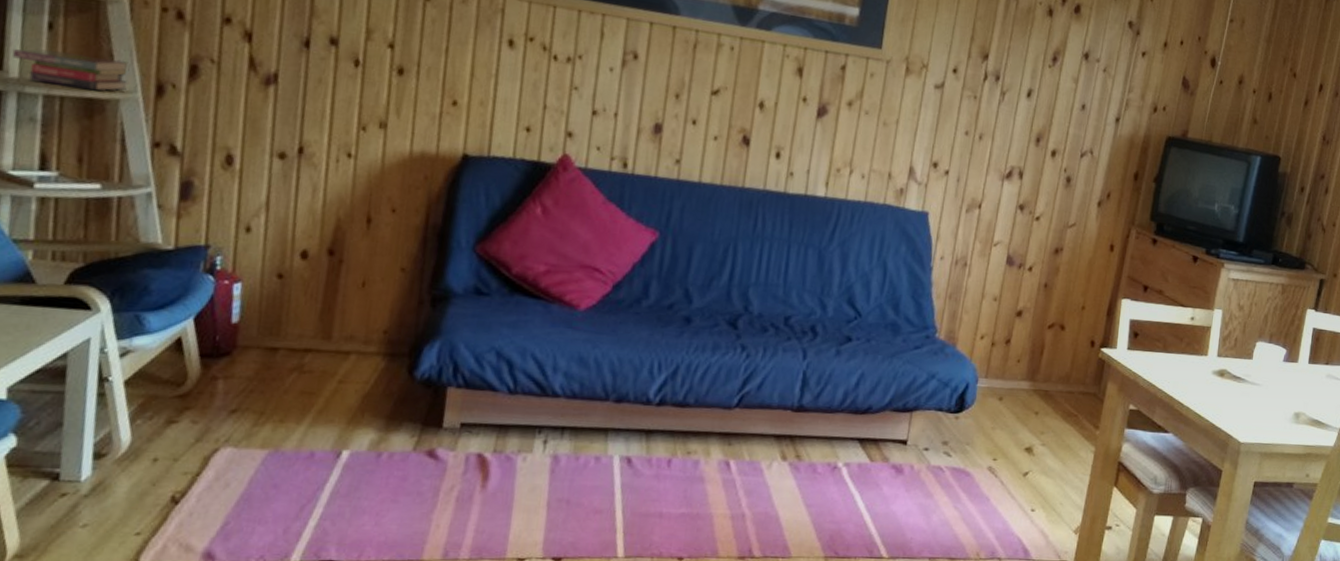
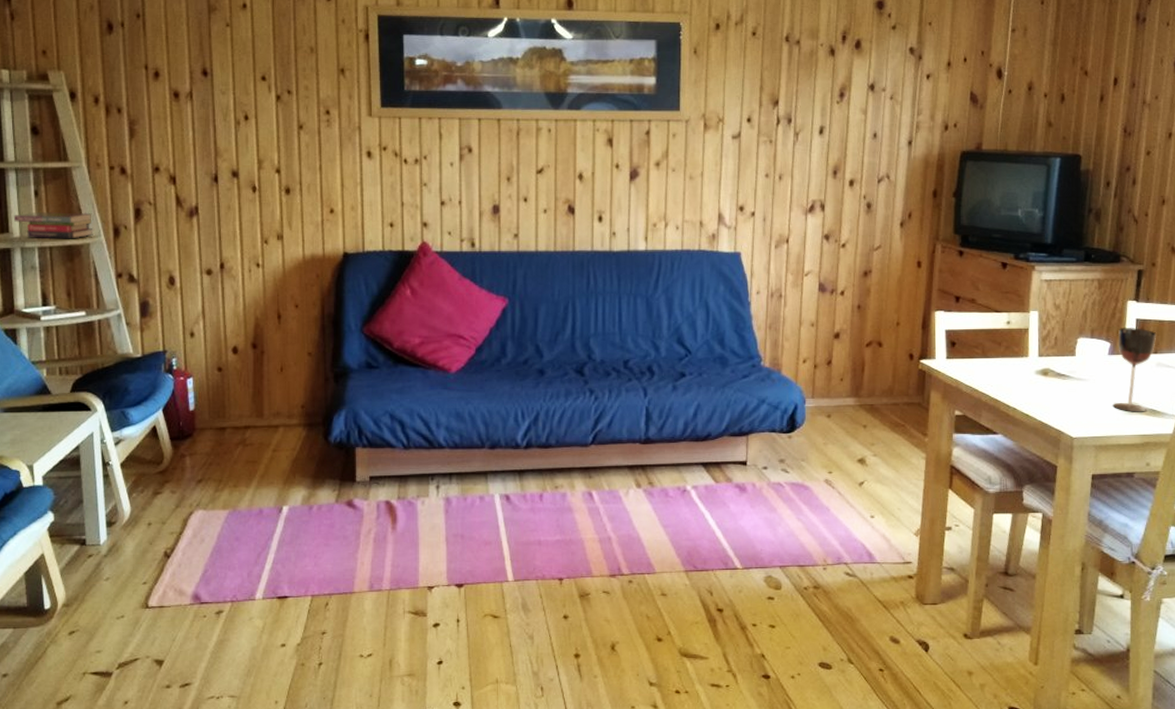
wineglass: none [1281,335,1330,423] -> present [1112,328,1157,412]

